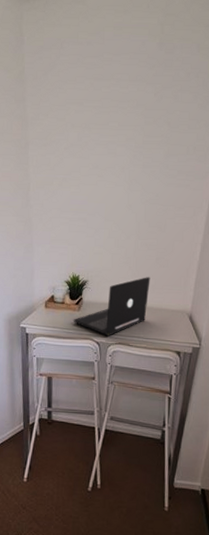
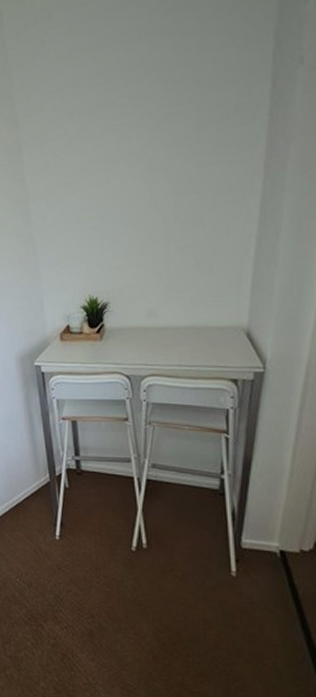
laptop: present [73,277,151,336] -> none [95,288,189,368]

